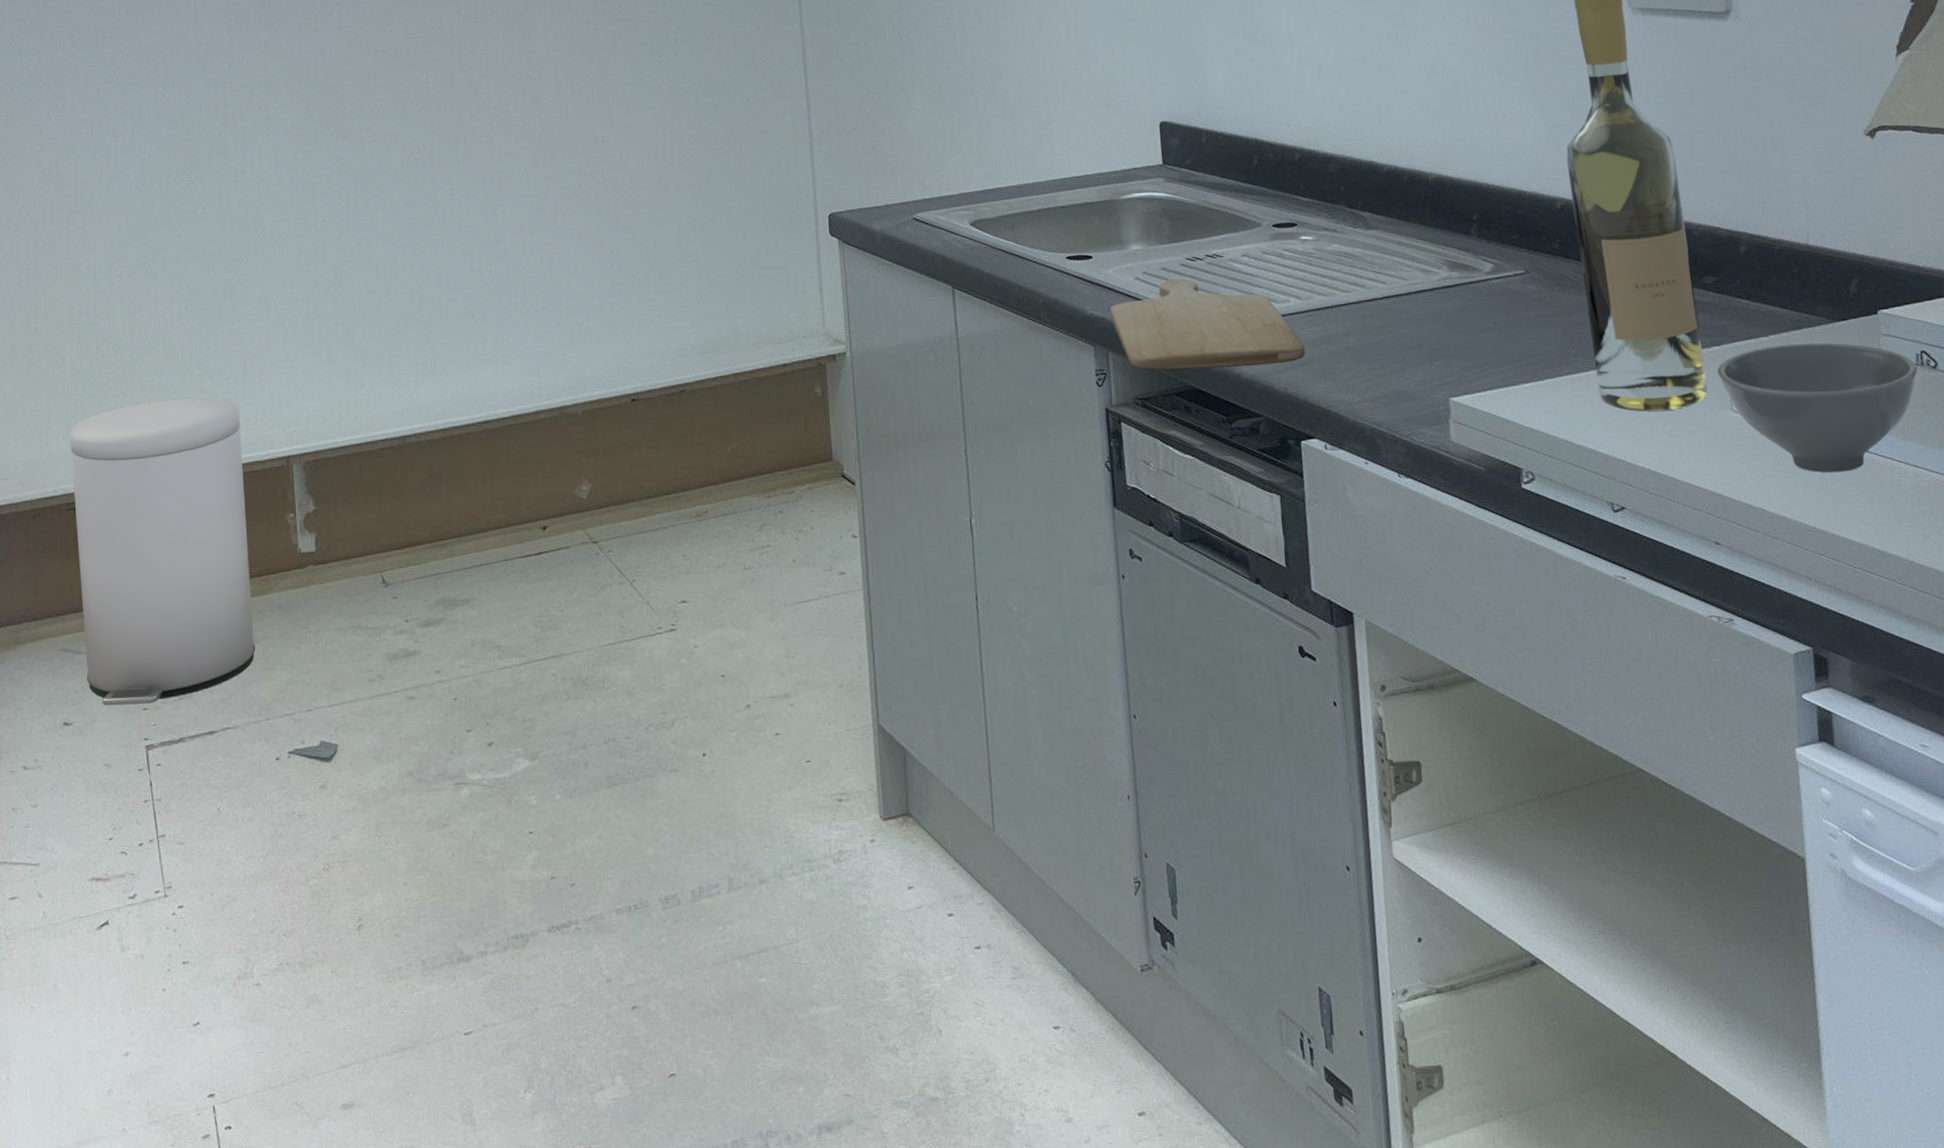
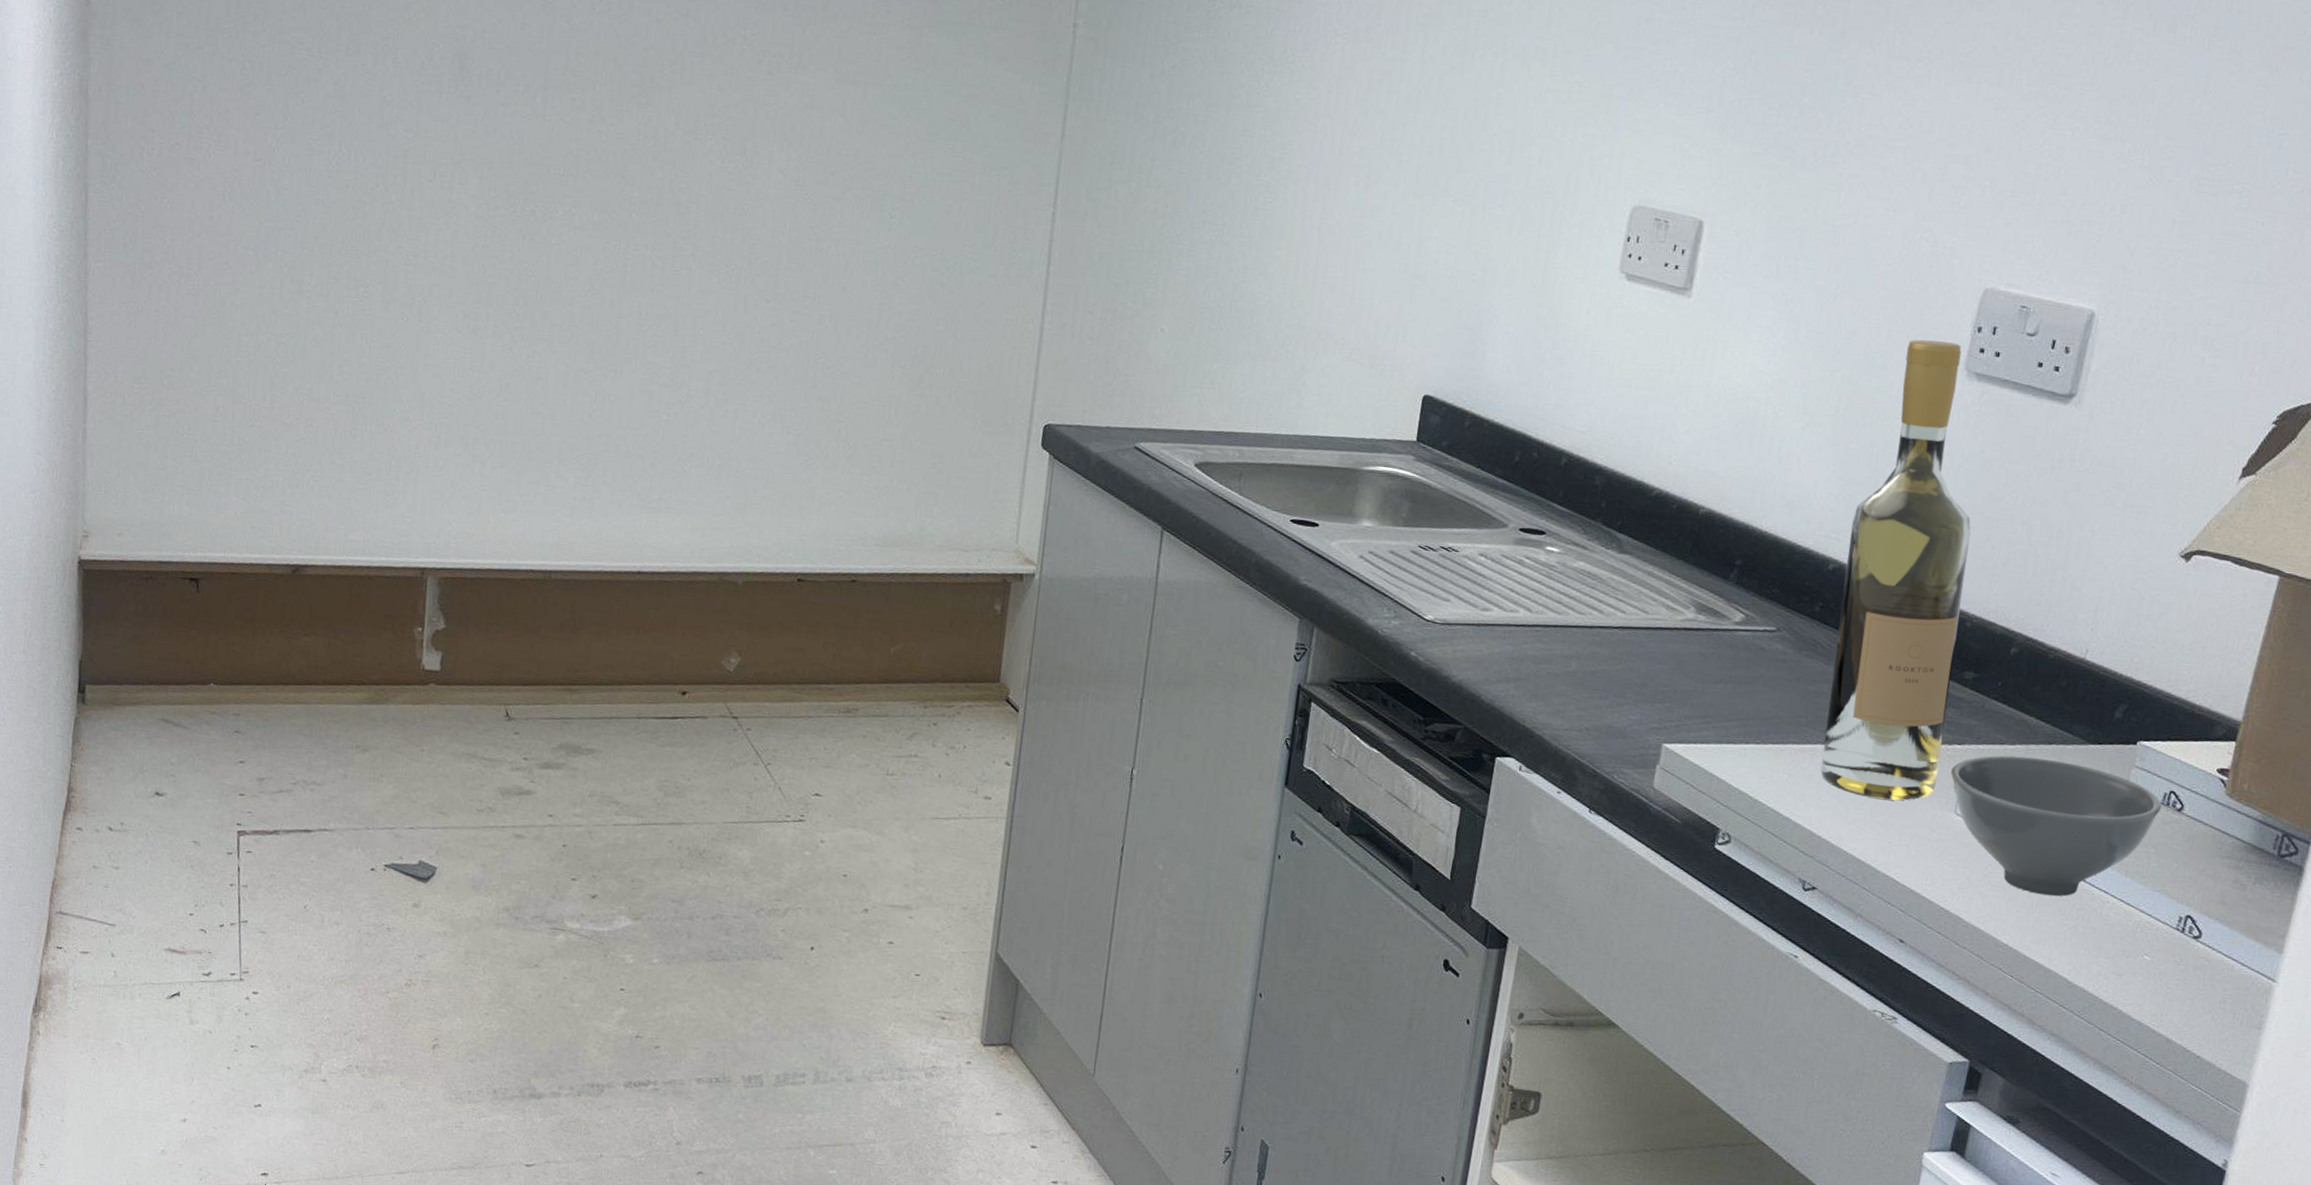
pedal bin: present [70,397,256,706] -> none [183,482,378,791]
chopping board: present [1110,278,1305,371] -> none [1324,564,1523,675]

